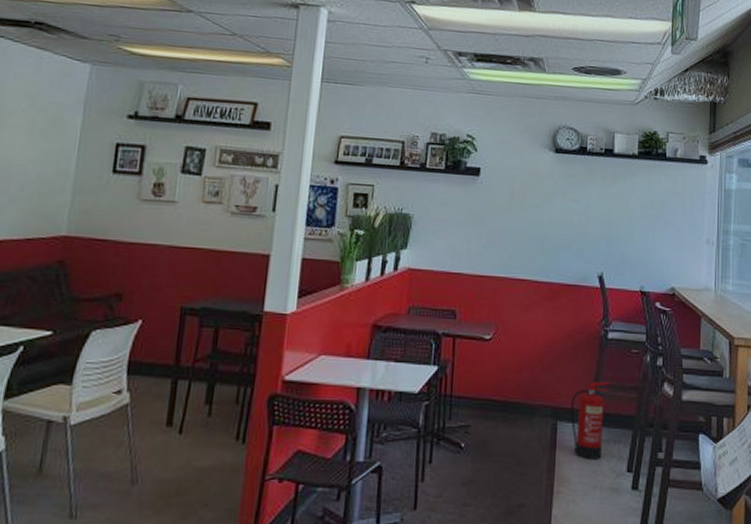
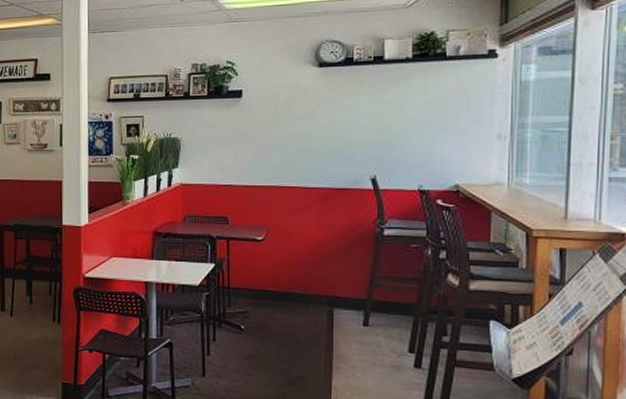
fire extinguisher: present [570,381,610,460] -> none [347,273,387,342]

